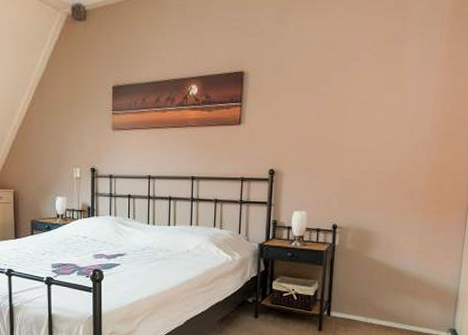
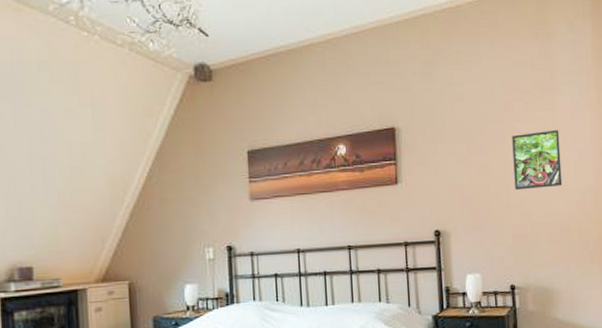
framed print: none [350,81,403,138] -> present [512,129,563,190]

